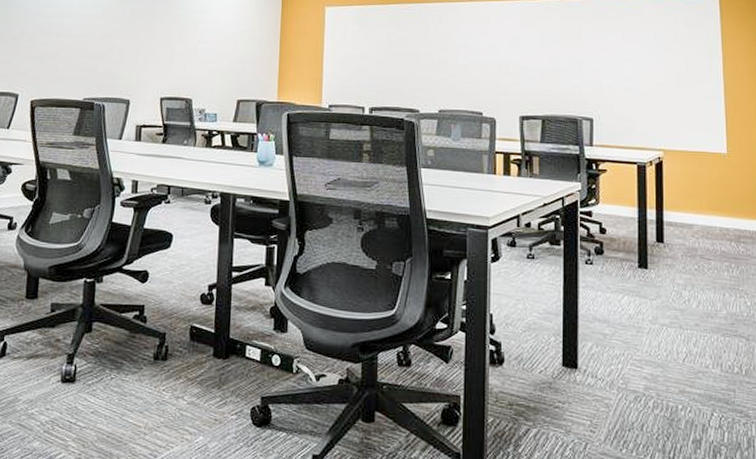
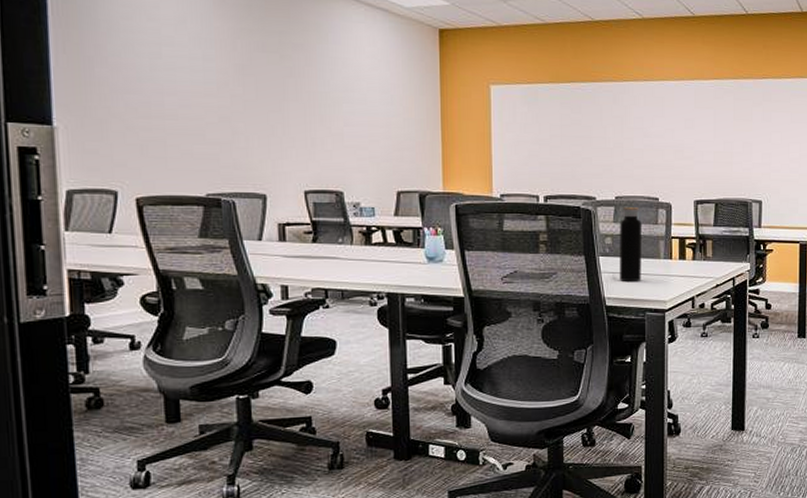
water bottle: none [441,113,464,195] -> present [620,199,641,281]

